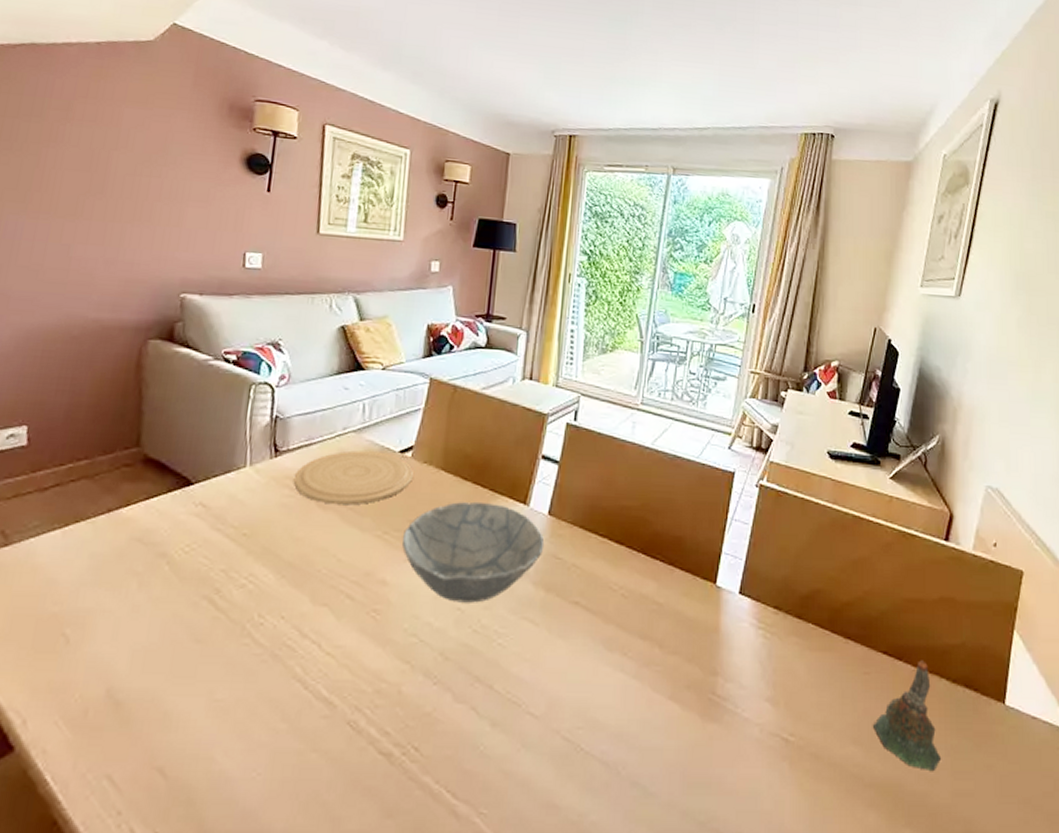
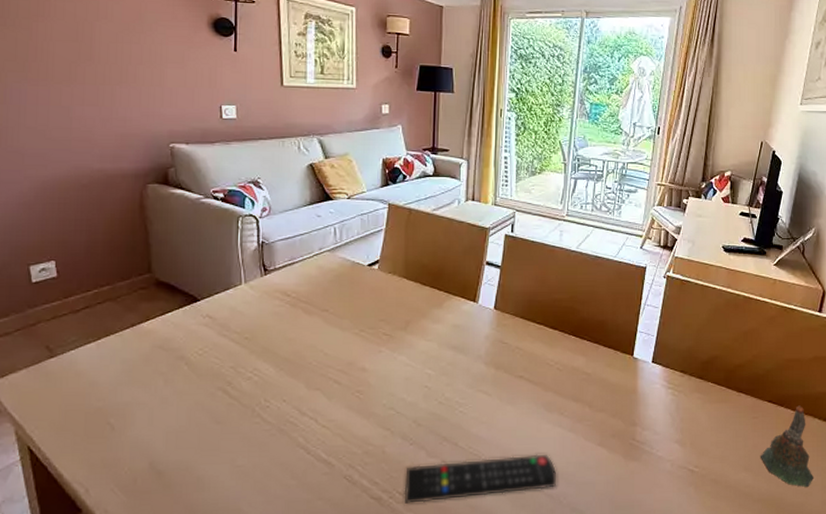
plate: present [293,450,413,505] -> none [282,266,380,311]
bowl: present [401,501,545,603] -> none [375,302,493,382]
remote control: none [421,706,615,764] -> present [404,454,557,504]

